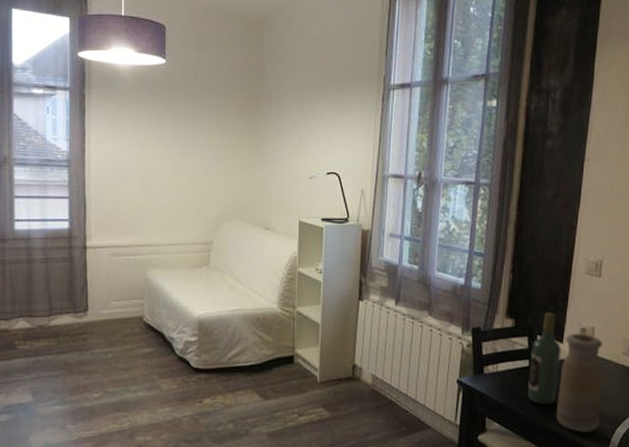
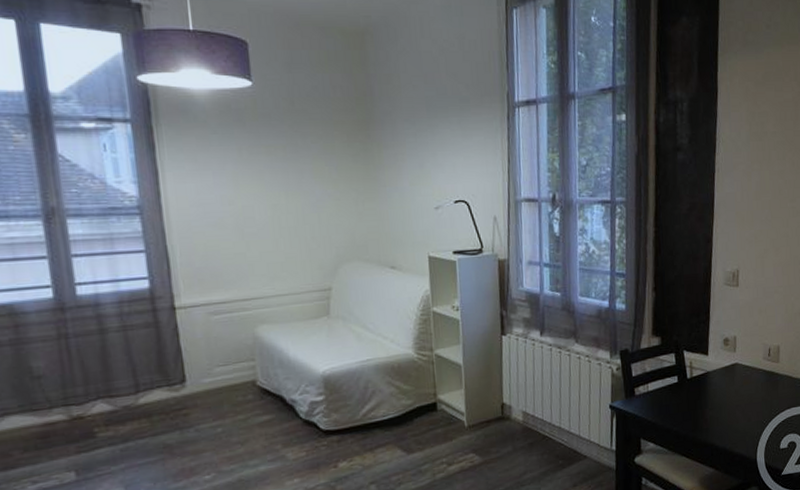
wine bottle: present [528,313,561,405] -> none [678,326,707,419]
vase: present [556,334,603,433] -> none [706,344,748,441]

